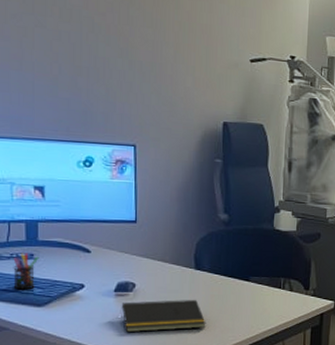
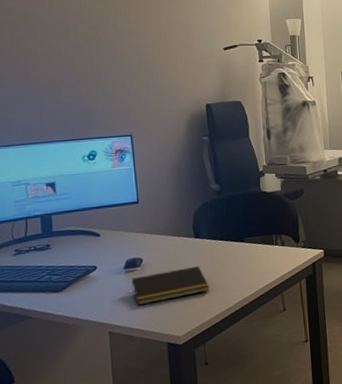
pen holder: present [13,253,39,290] -> none [31,244,55,280]

